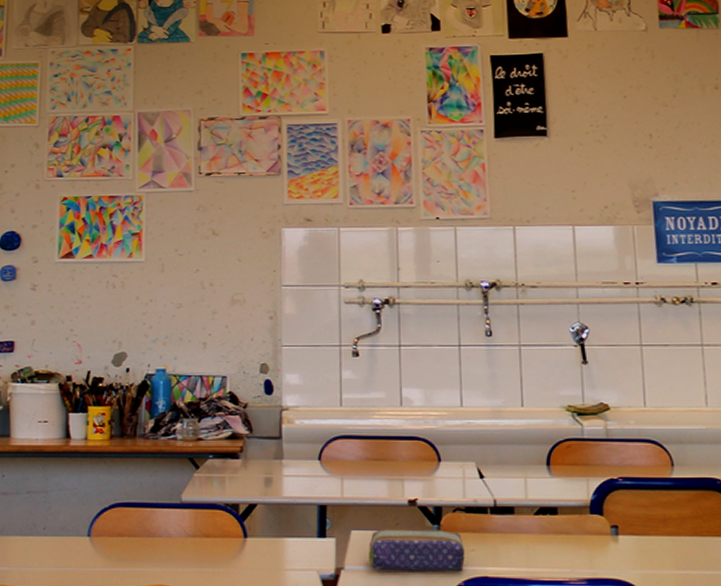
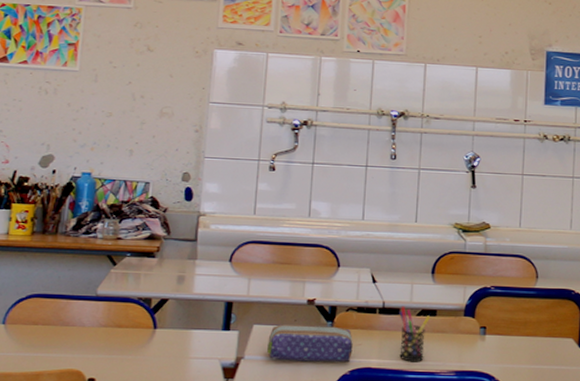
pen holder: none [514,504,551,570] -> present [399,306,431,363]

